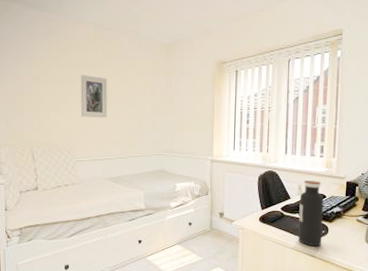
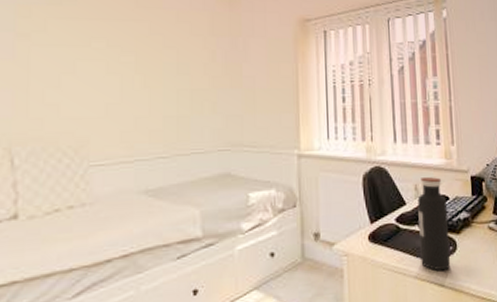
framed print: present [80,74,107,118] -> none [98,31,142,97]

